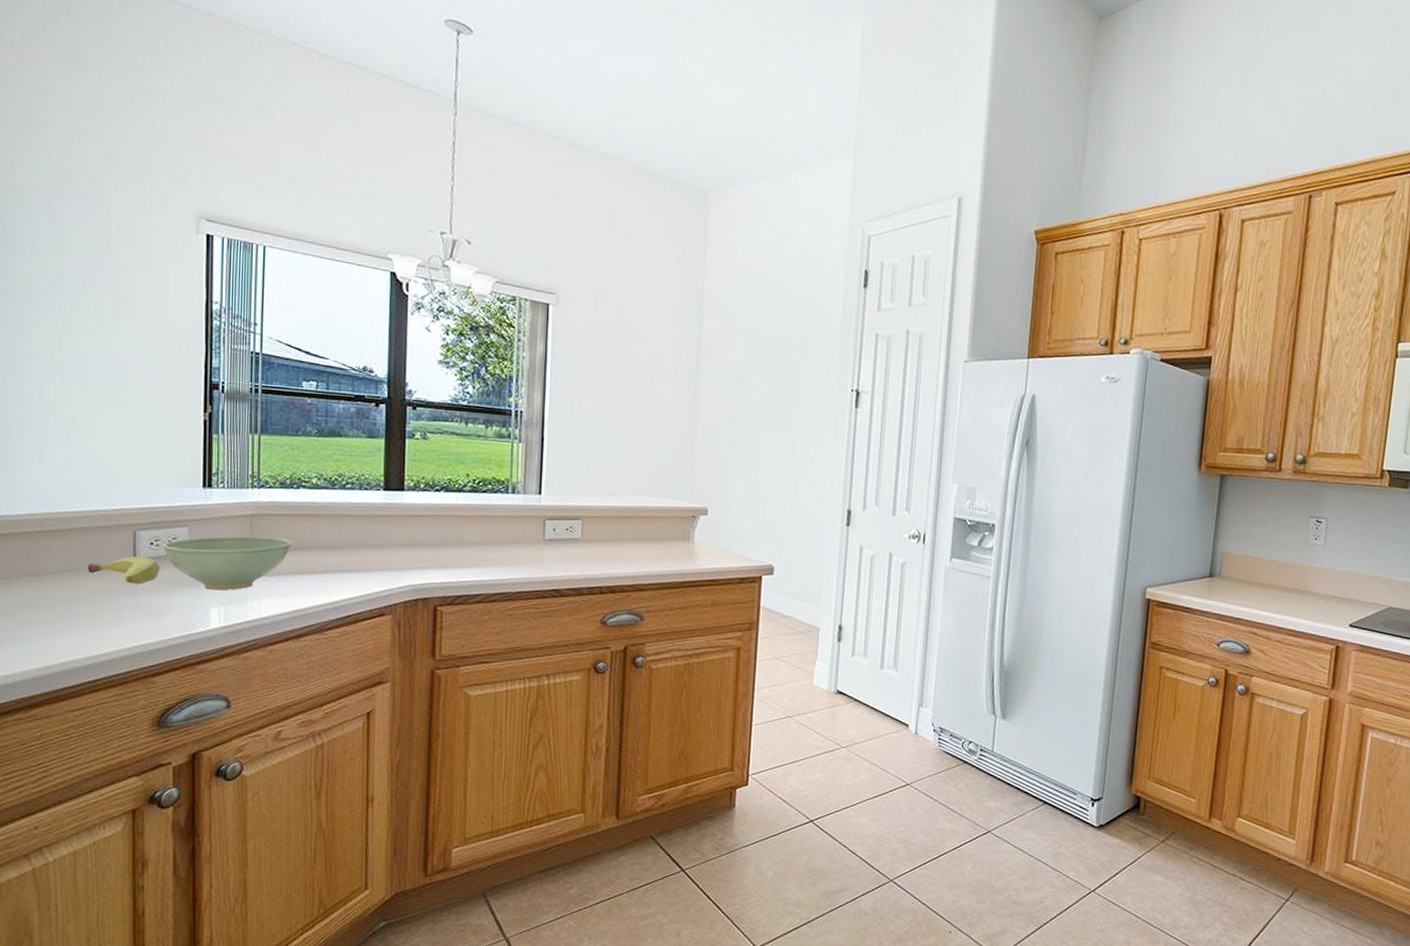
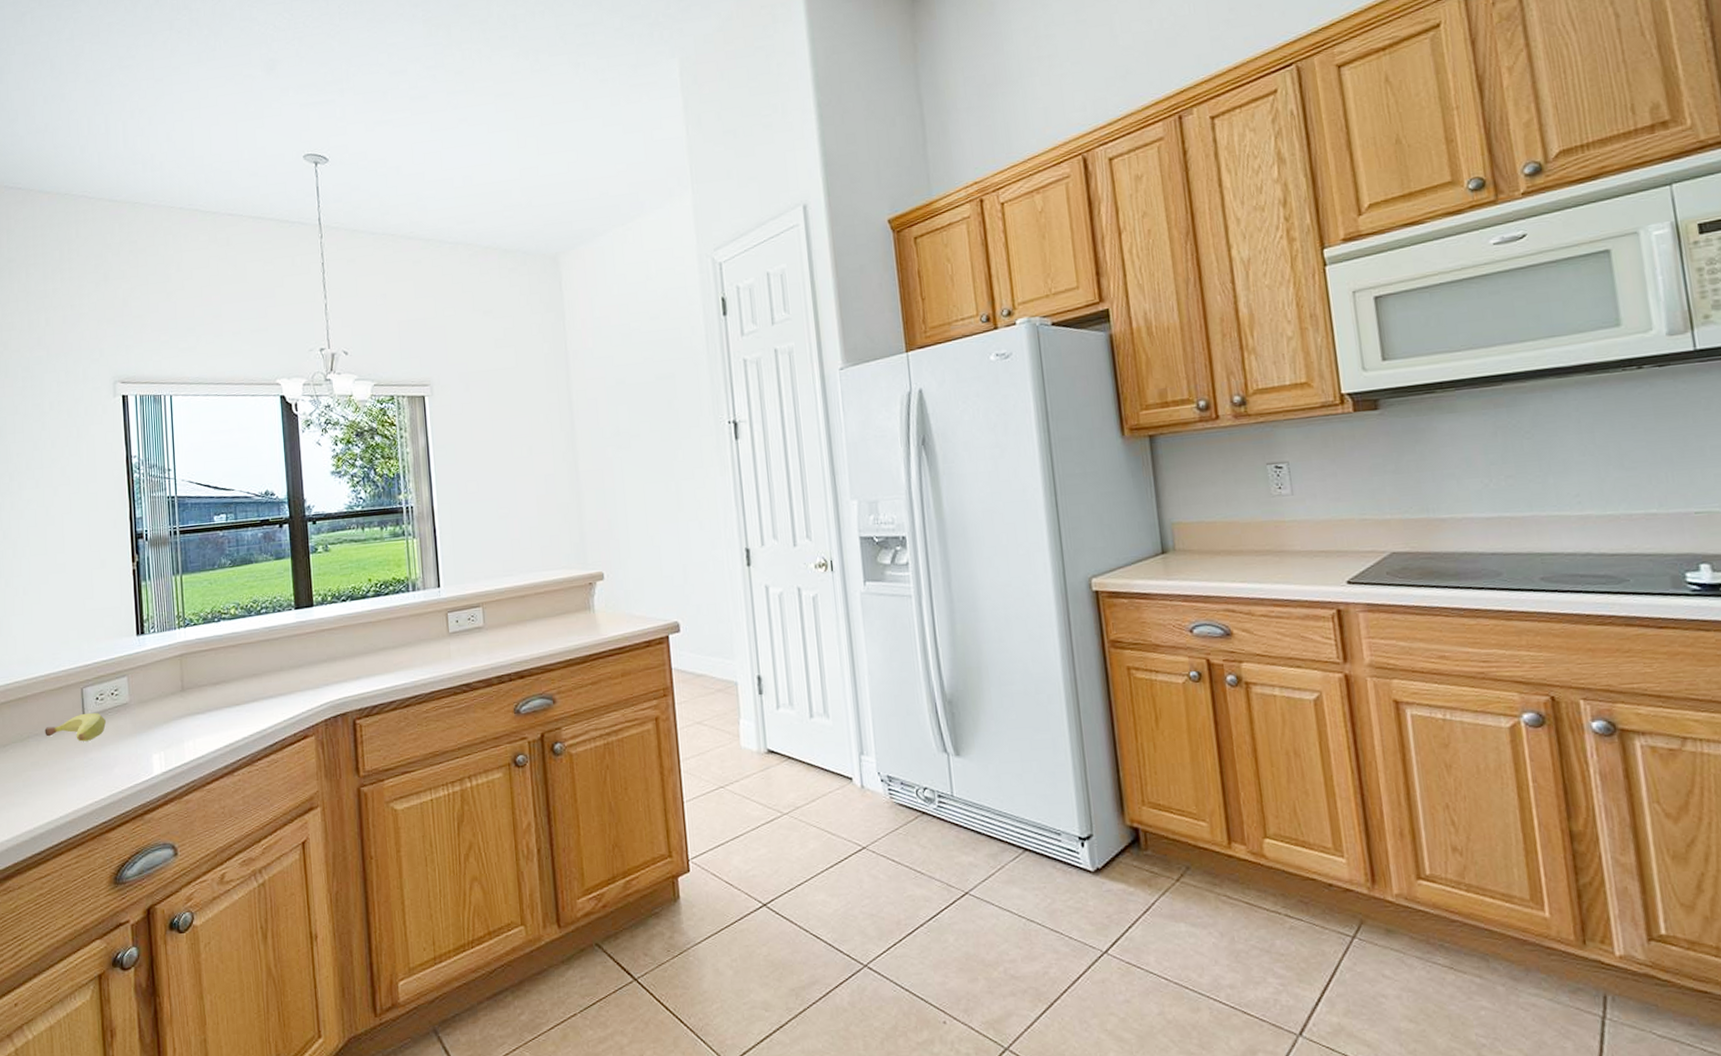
bowl: present [161,536,293,591] -> none [105,673,219,736]

